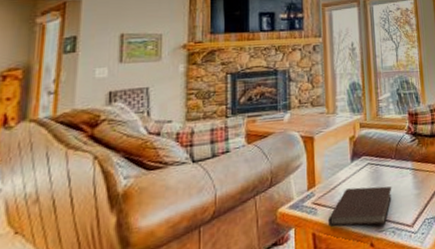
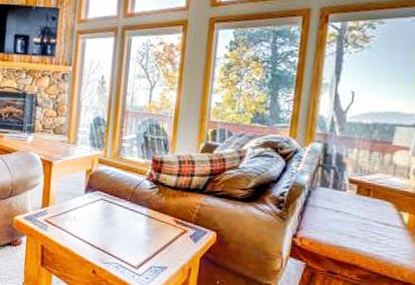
notebook: present [327,186,392,228] -> none [56,216,122,259]

